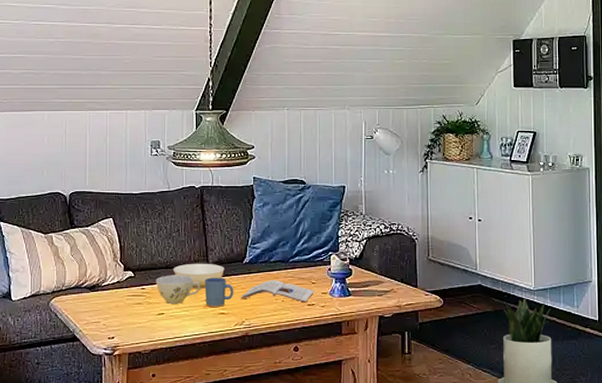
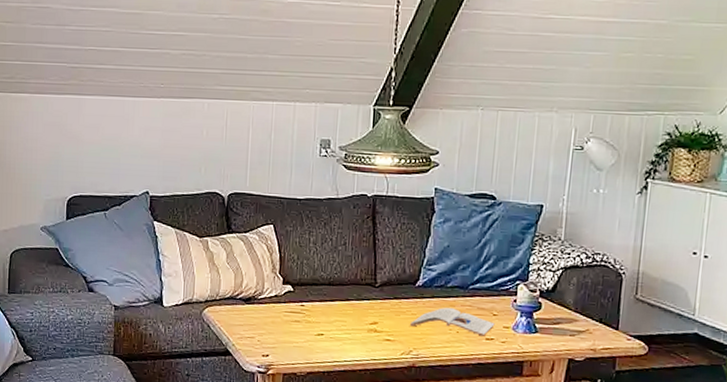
teacup: present [156,275,201,303] -> none [317,292,366,325]
bowl: present [173,263,225,288] -> none [336,281,394,310]
mug: present [204,277,234,307] -> none [370,299,403,333]

